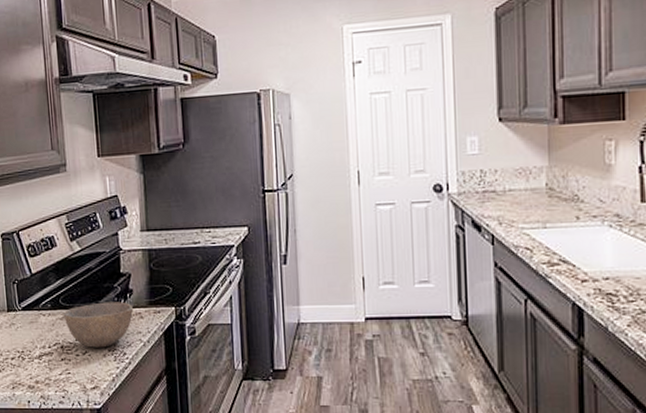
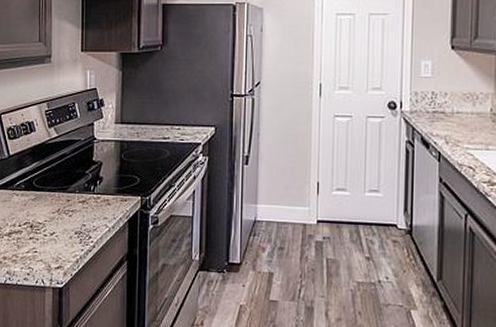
bowl: present [63,302,133,348] -> none [35,187,101,230]

